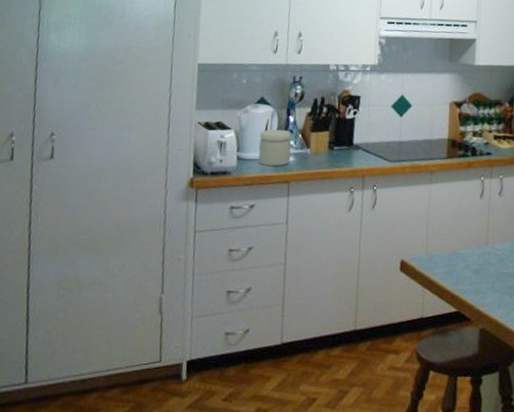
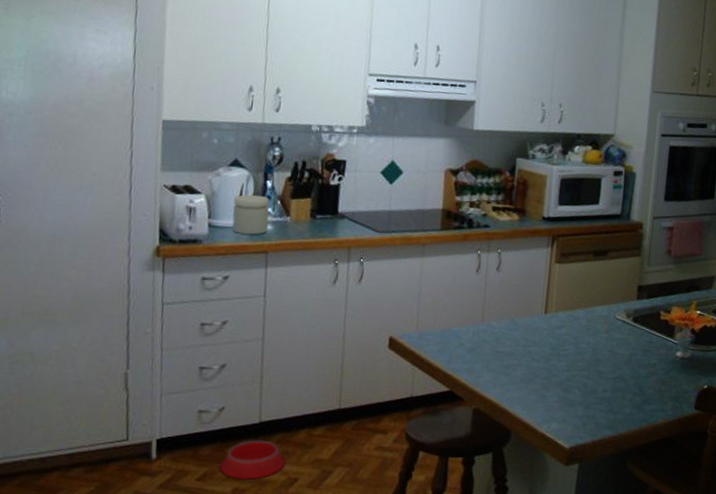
pet bowl: none [244,361,306,400] -> present [219,440,287,480]

